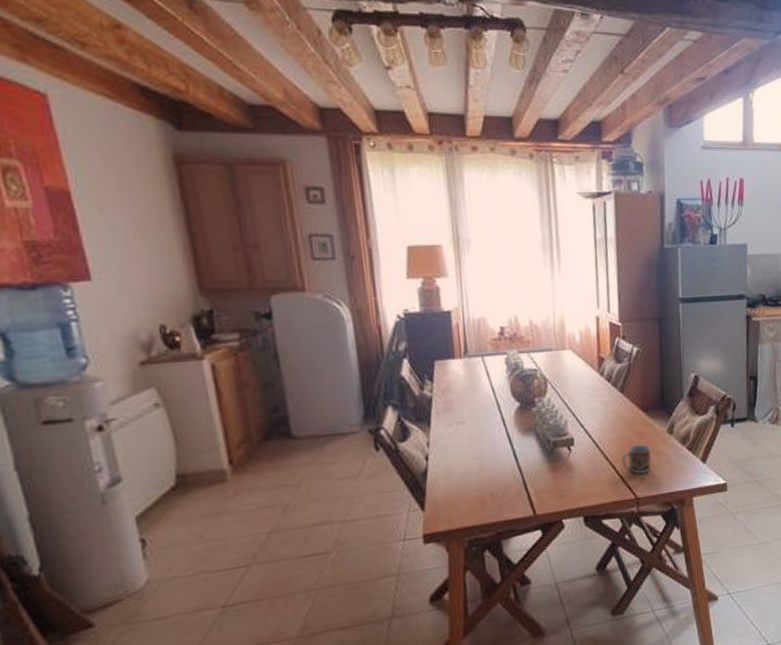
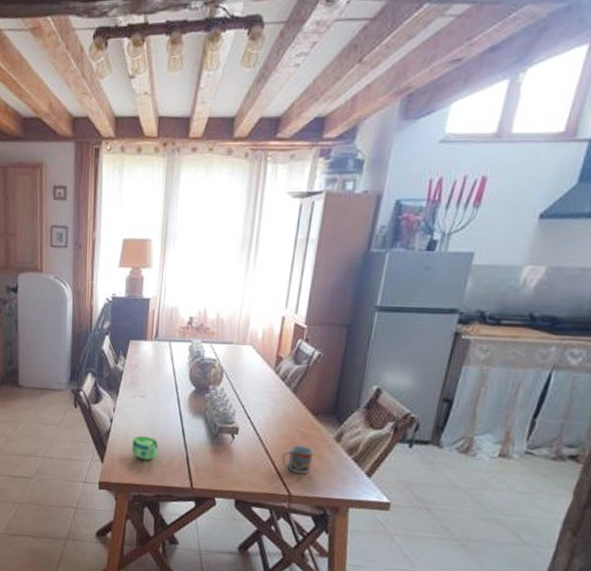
cup: none [457,468,490,497] -> present [132,436,159,460]

